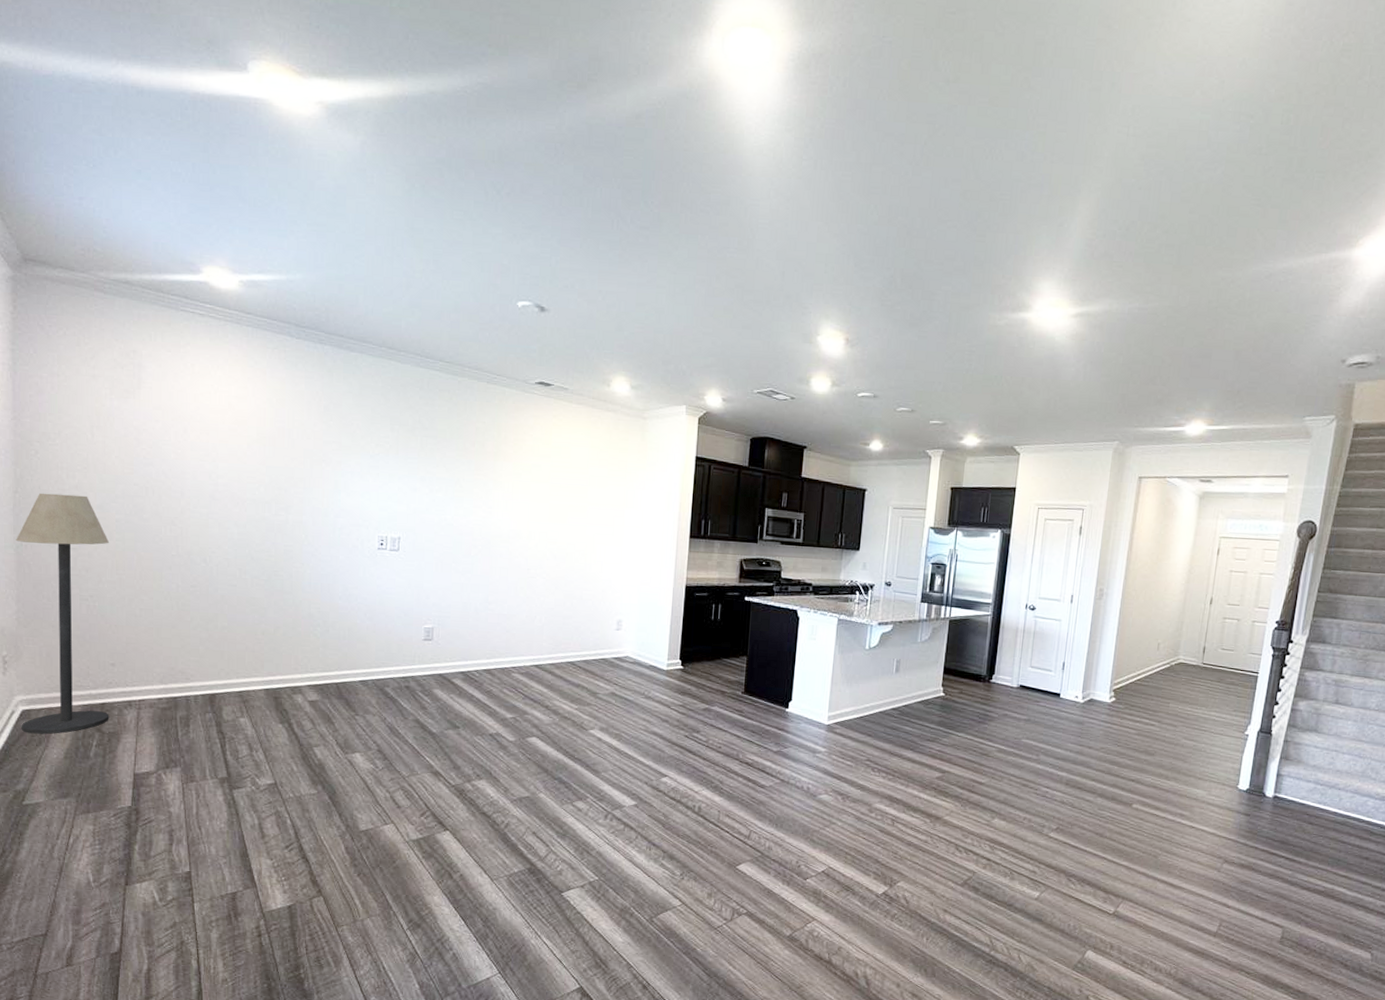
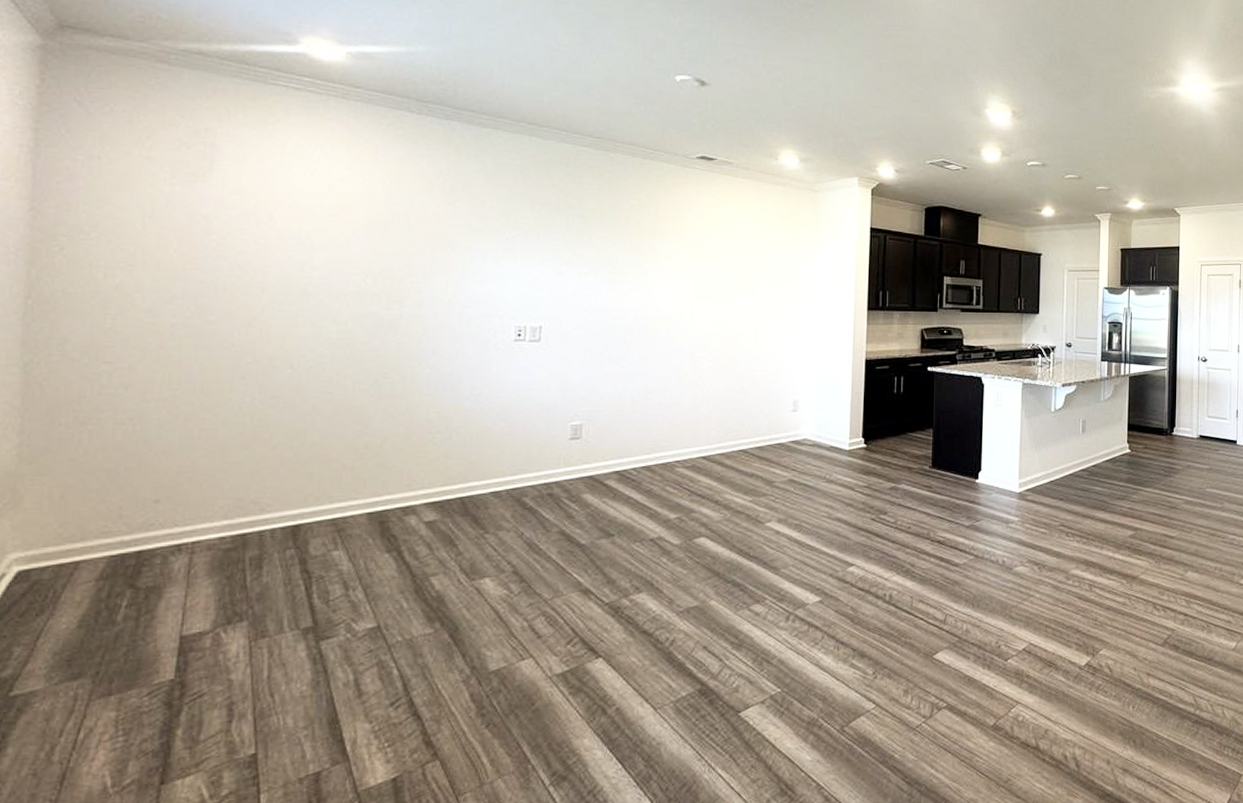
floor lamp: present [16,493,109,735] -> none [14,297,159,601]

